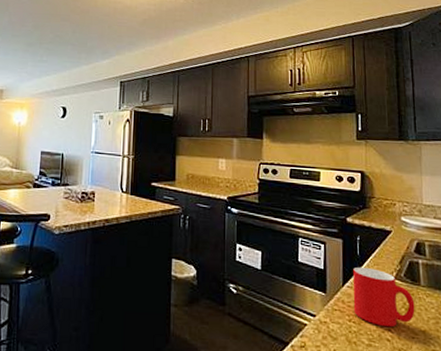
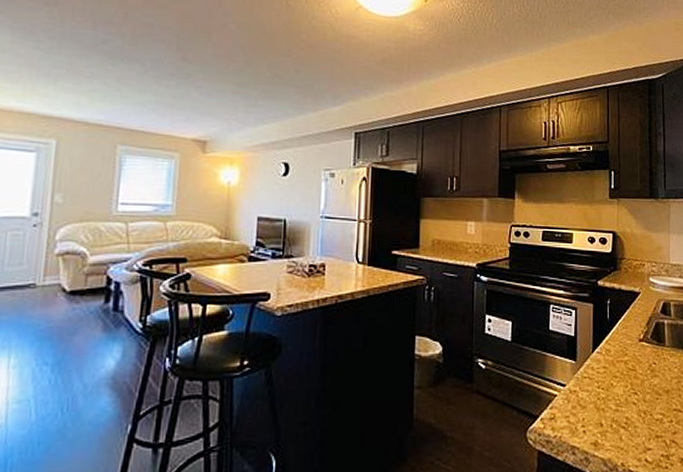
cup: present [353,266,415,328] -> none [602,331,660,391]

